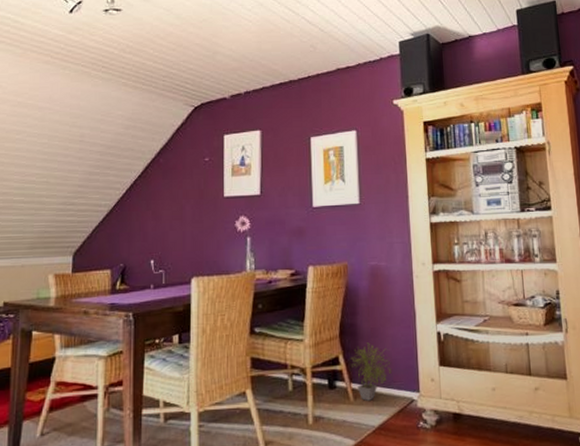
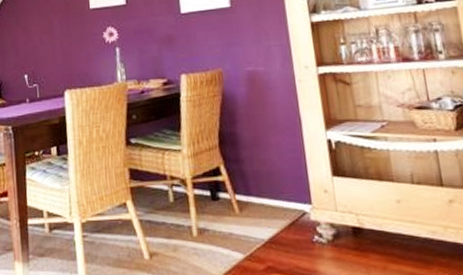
potted plant: present [350,342,392,401] -> none [232,152,279,213]

